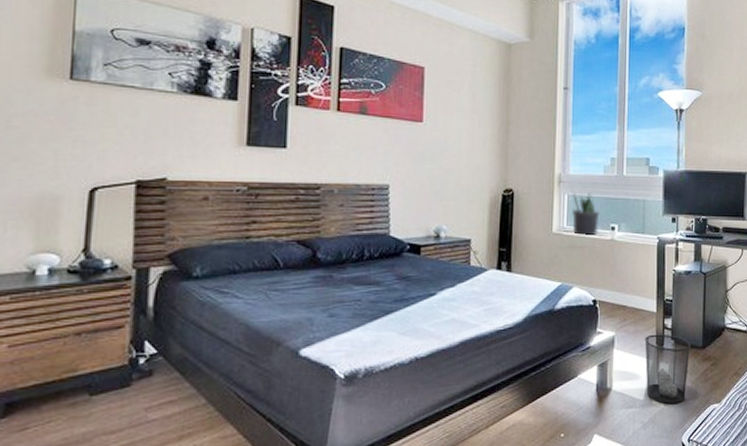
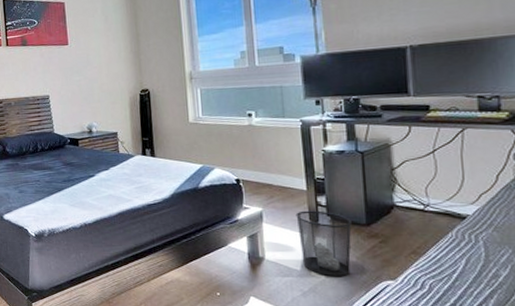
planter: present [572,190,600,235] -> none [205,85,235,123]

